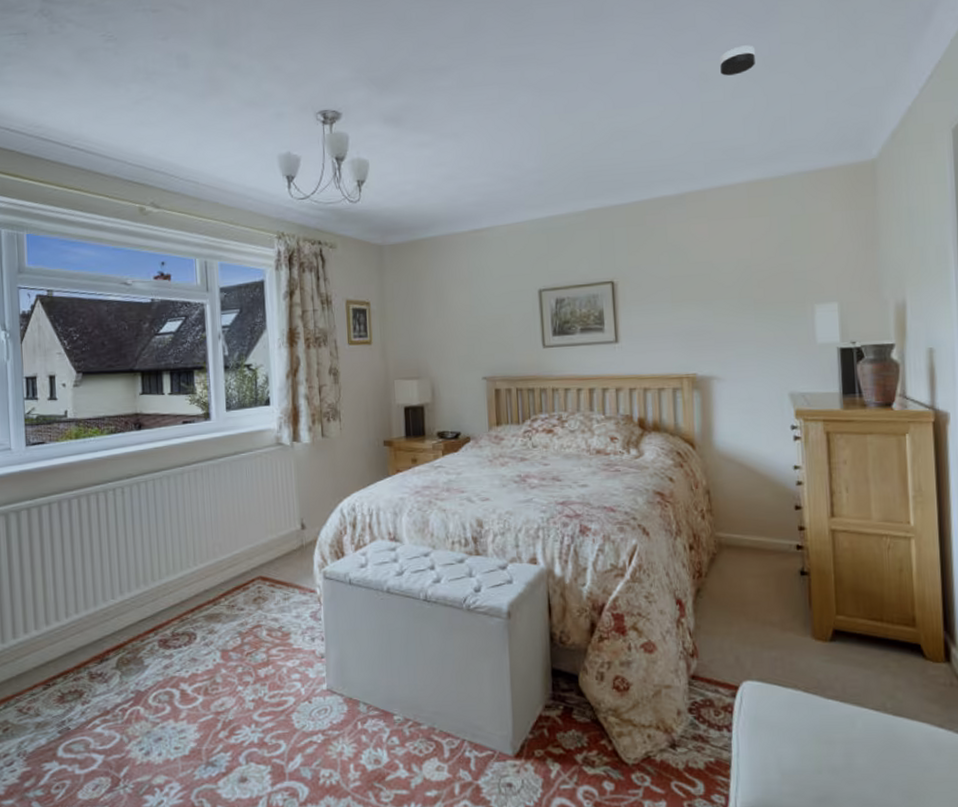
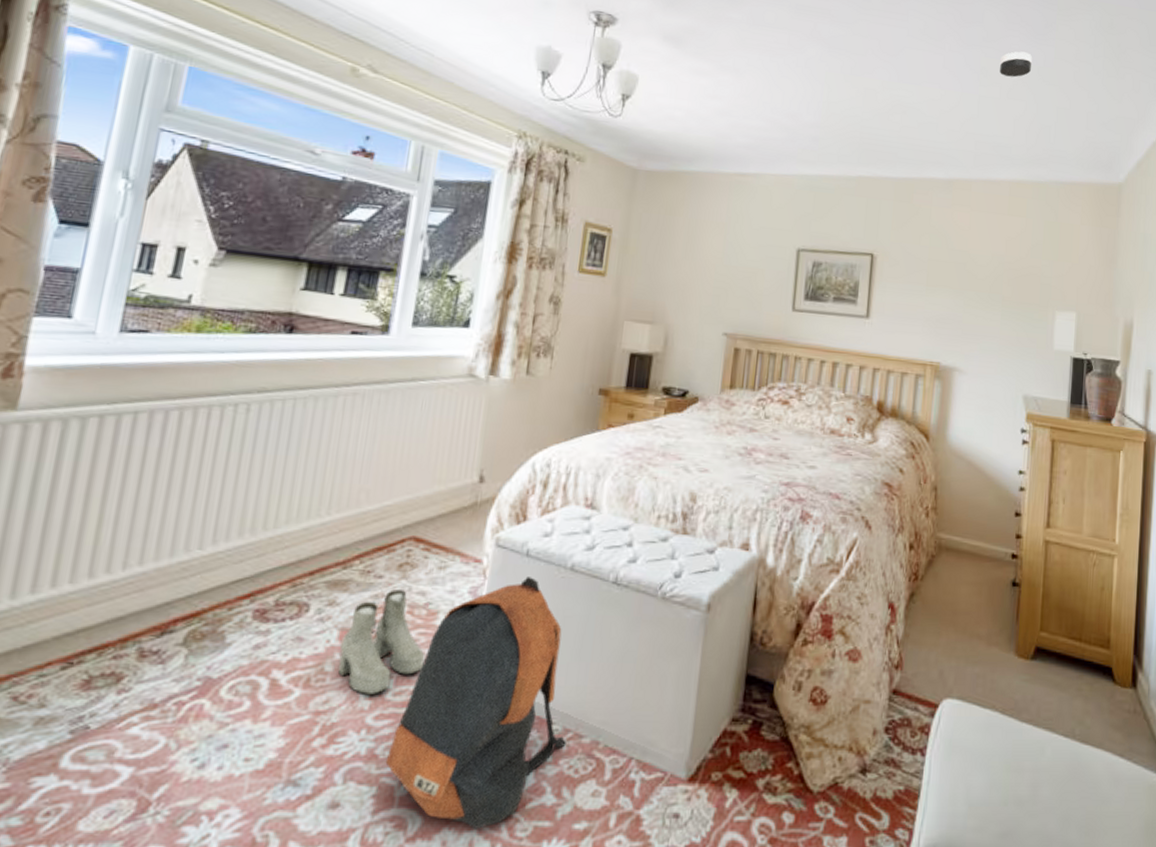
boots: none [224,618,287,698] -> present [338,589,425,695]
backpack: none [273,600,409,796] -> present [385,577,566,829]

